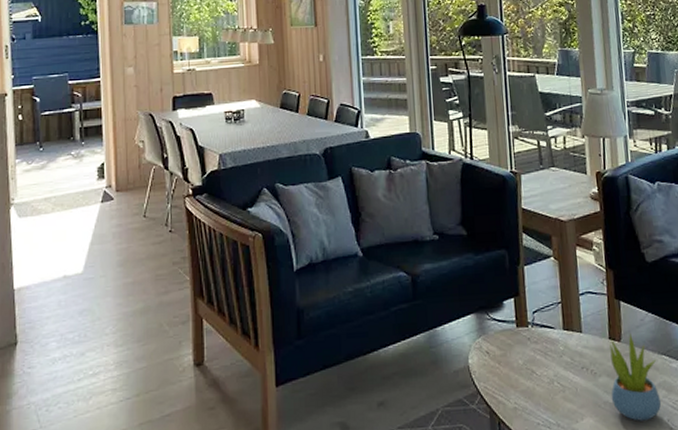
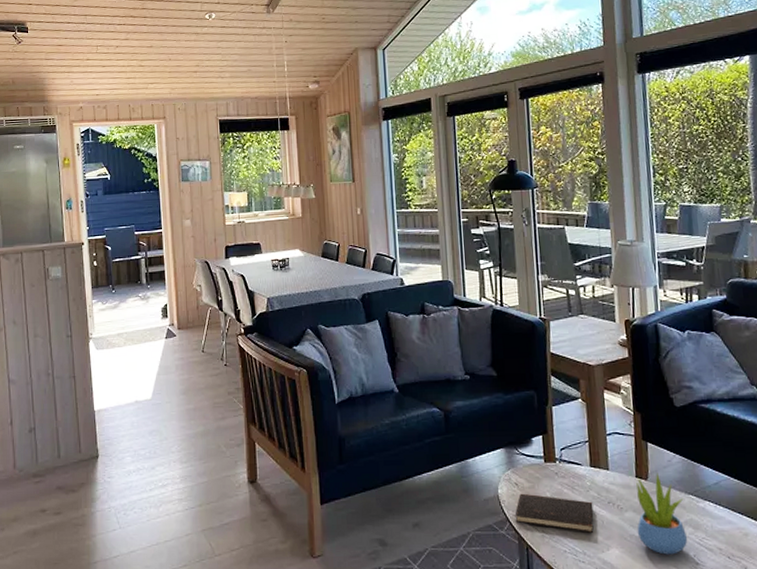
hardcover book: none [486,362,568,403] -> present [515,493,594,534]

